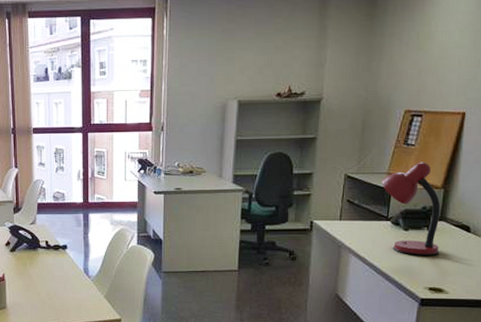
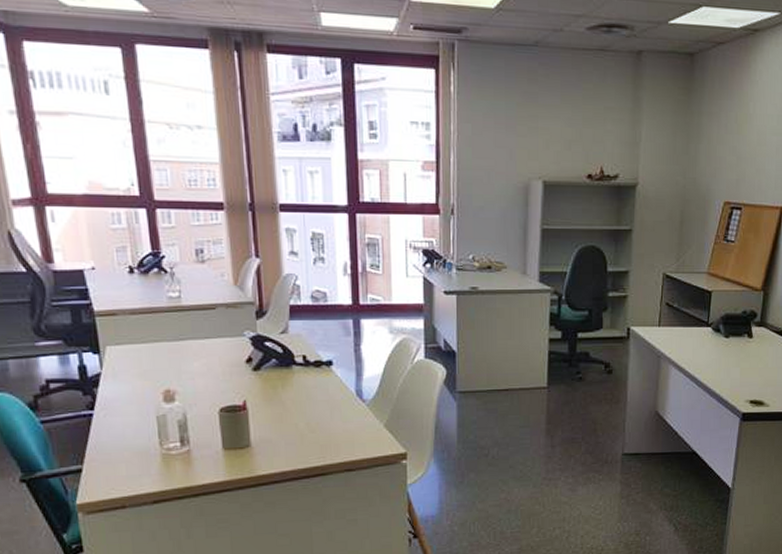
desk lamp: present [381,162,441,255] -> none [701,260,761,365]

